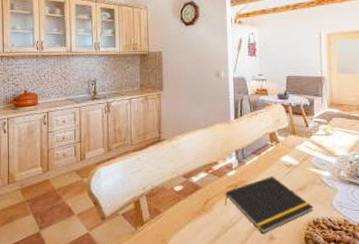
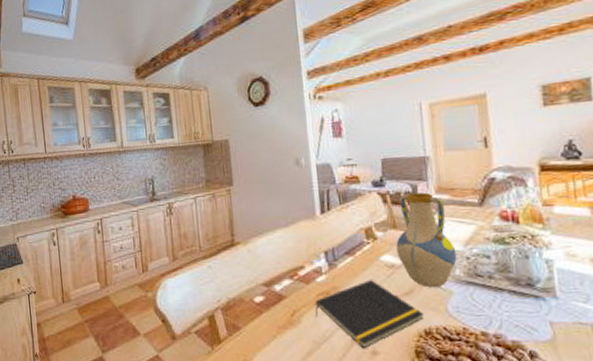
vase: none [294,106,343,185] -> present [396,192,457,288]

